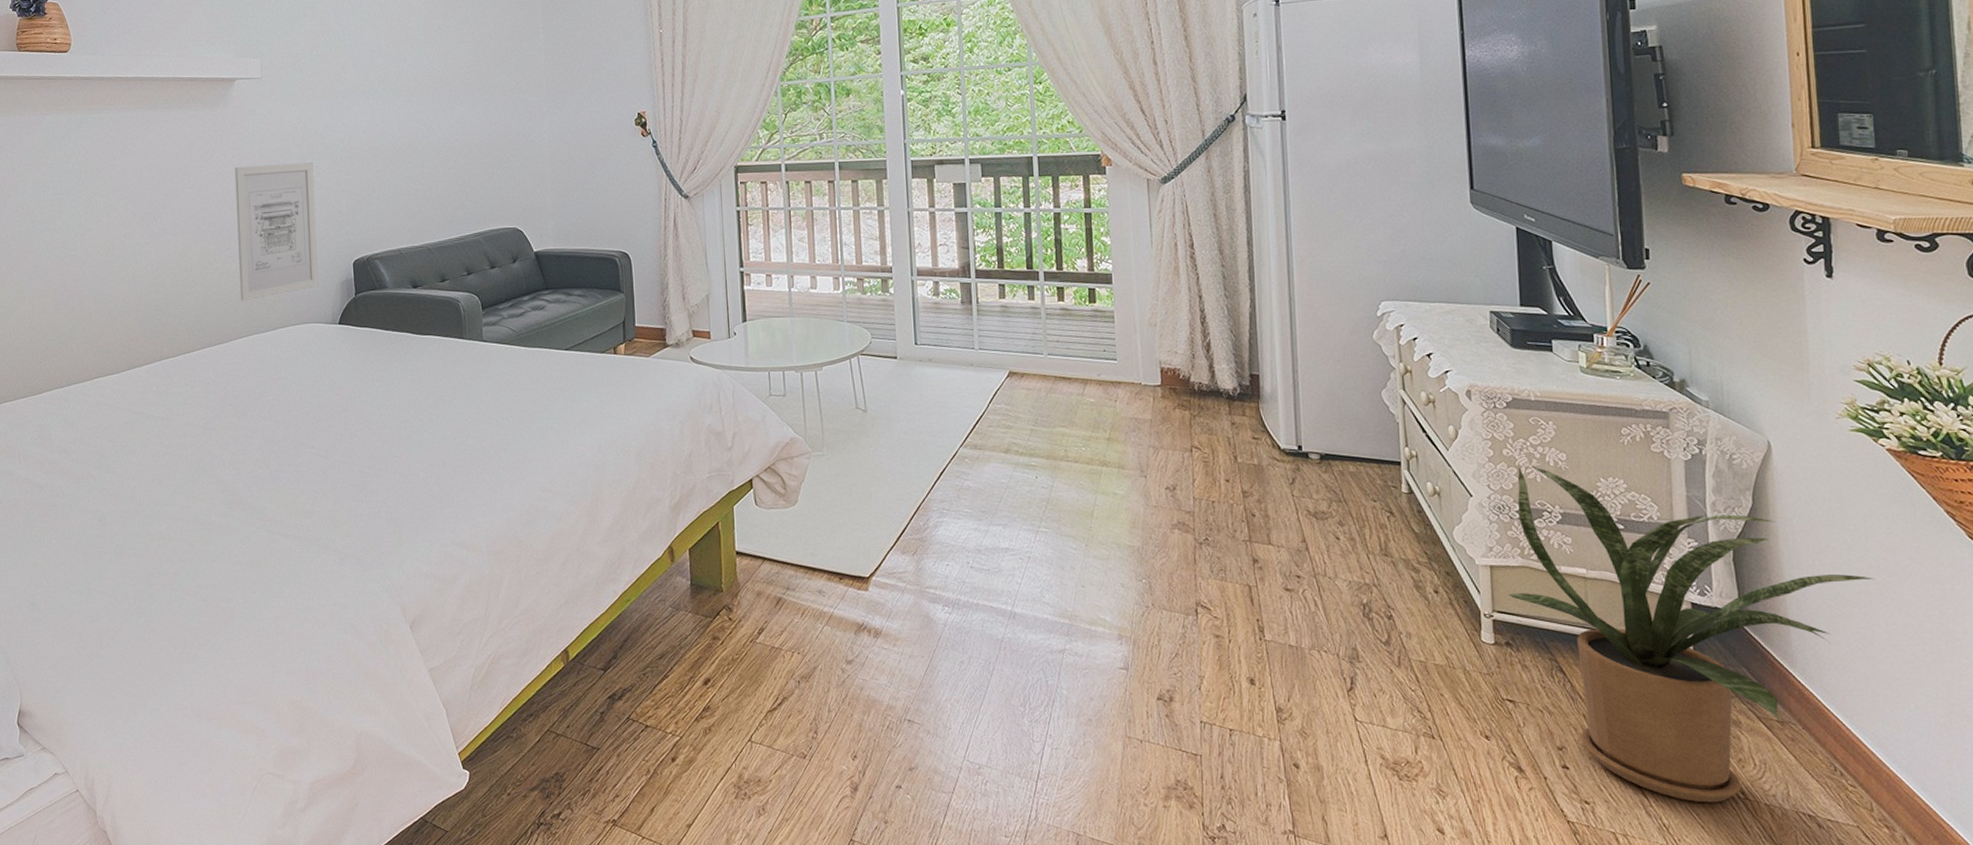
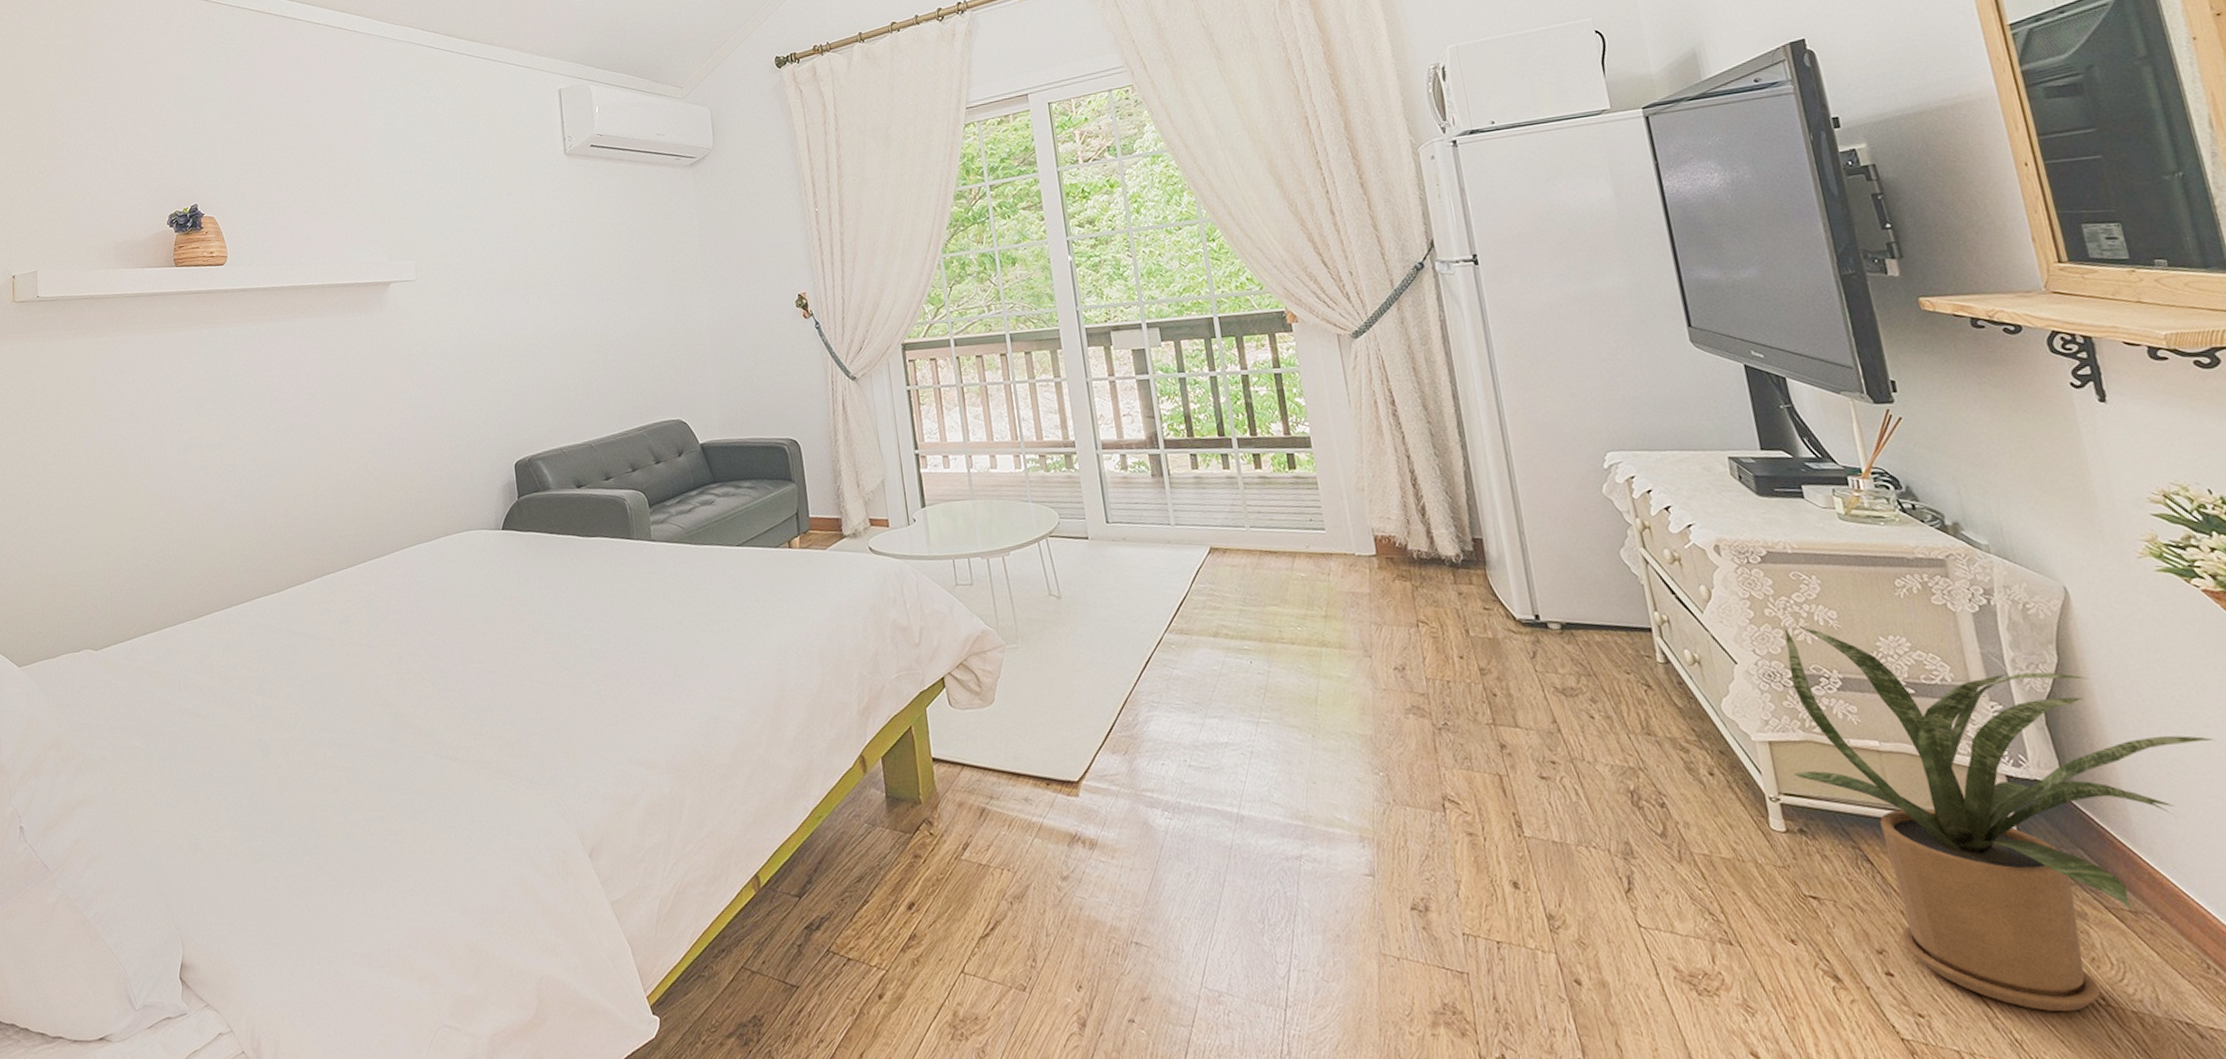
wall art: present [234,162,318,301] -> none [392,363,480,511]

